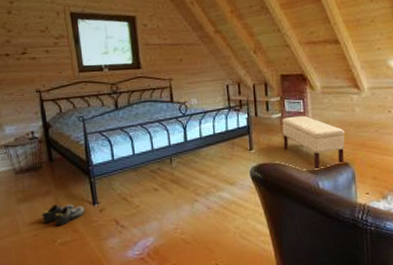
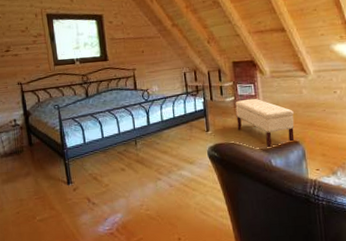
shoe: present [41,204,85,226] -> none [23,183,61,204]

